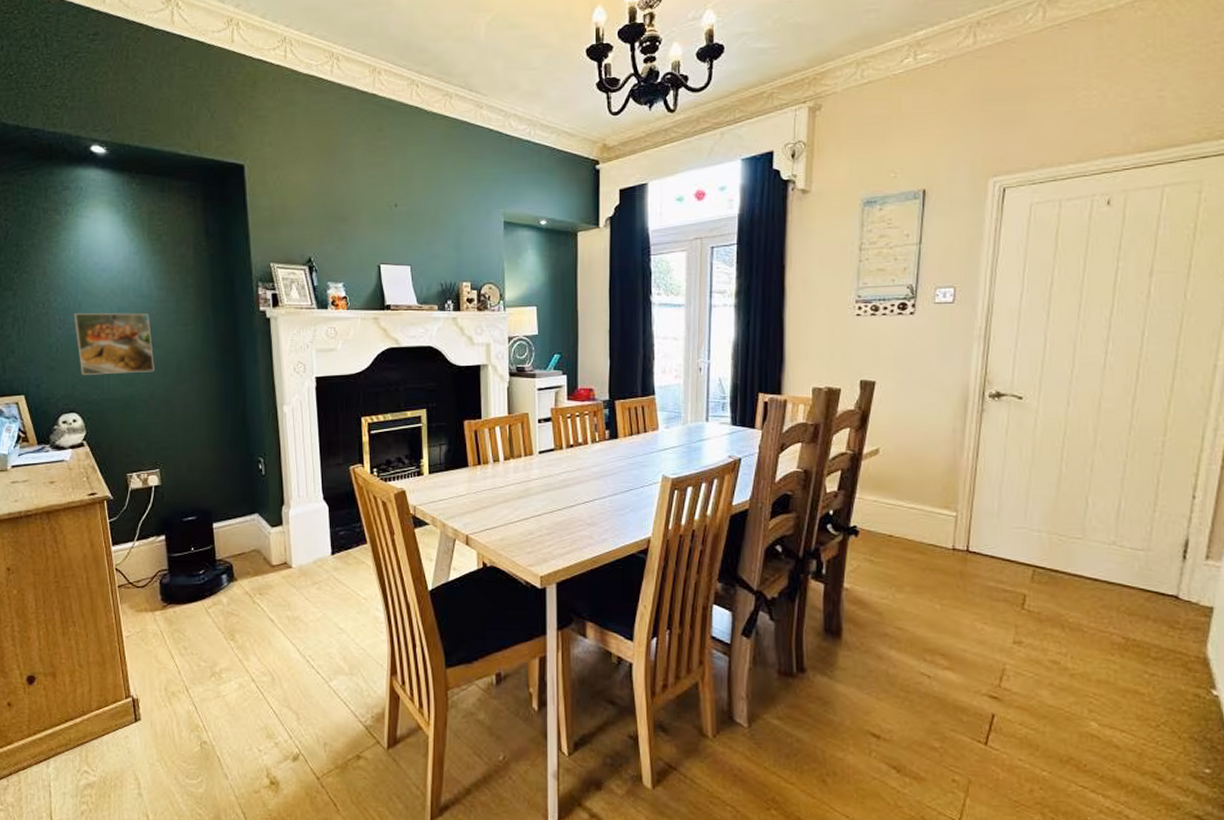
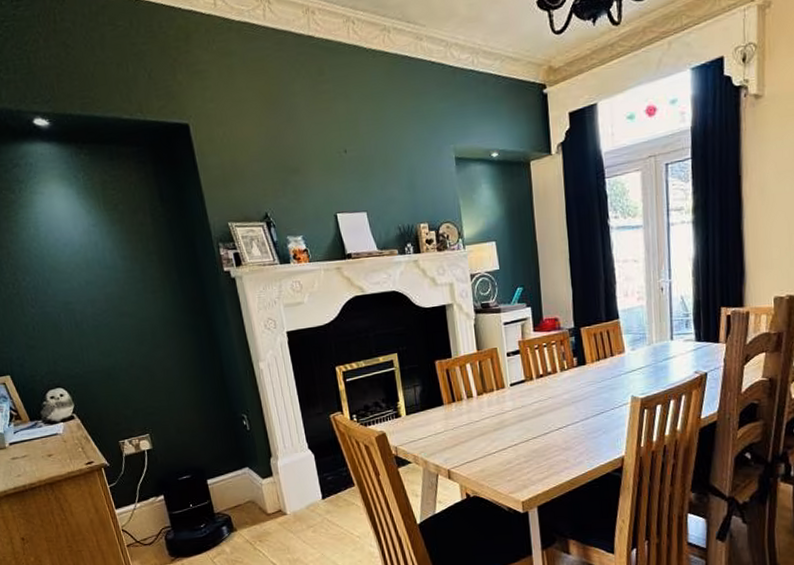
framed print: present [74,313,155,375] -> none [44,285,130,351]

